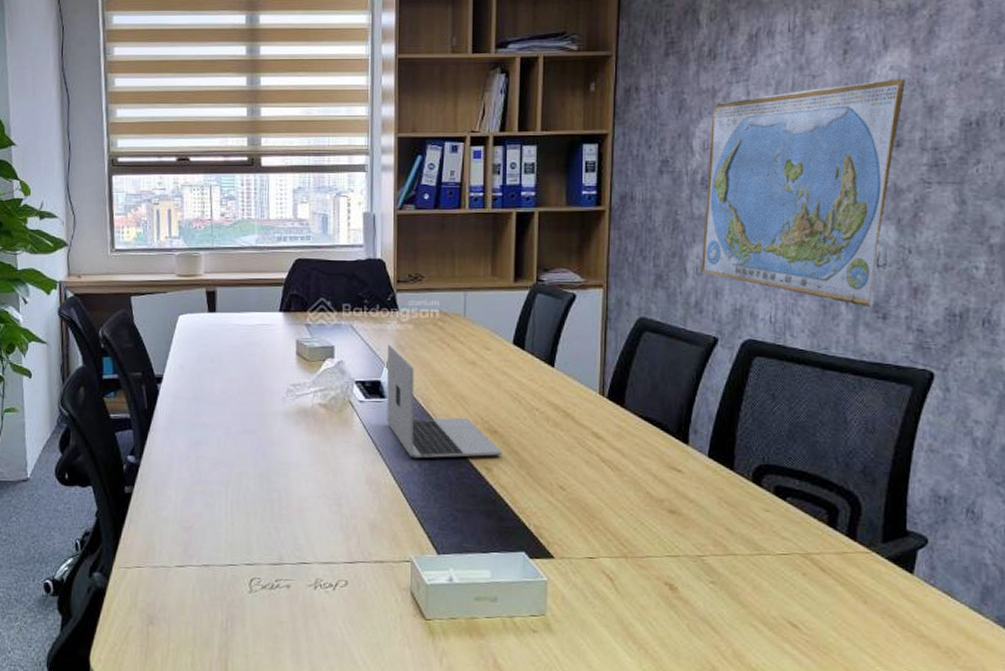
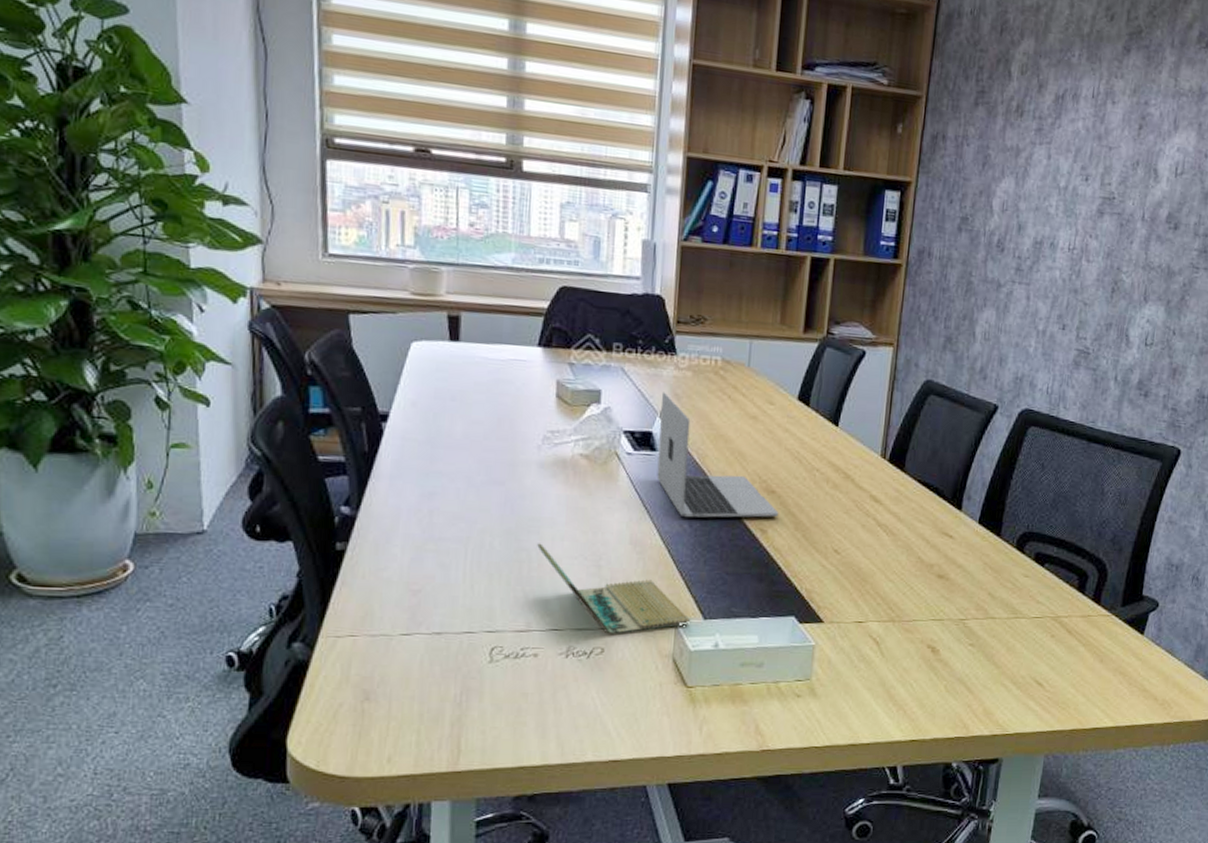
notebook: none [286,484,424,568] -> present [537,543,690,634]
world map: present [702,78,906,308] -> none [989,160,1190,385]

